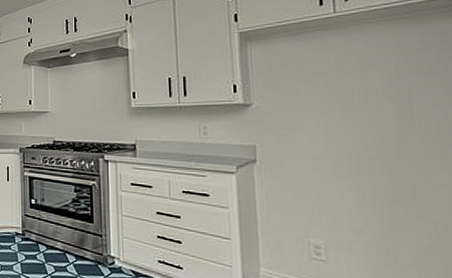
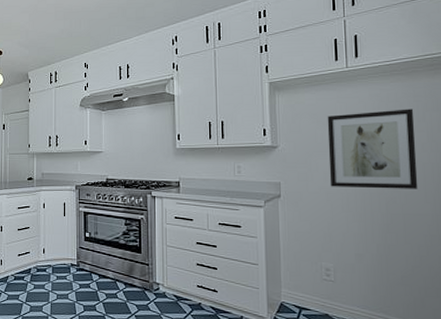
wall art: none [311,58,433,154] -> present [327,109,418,189]

